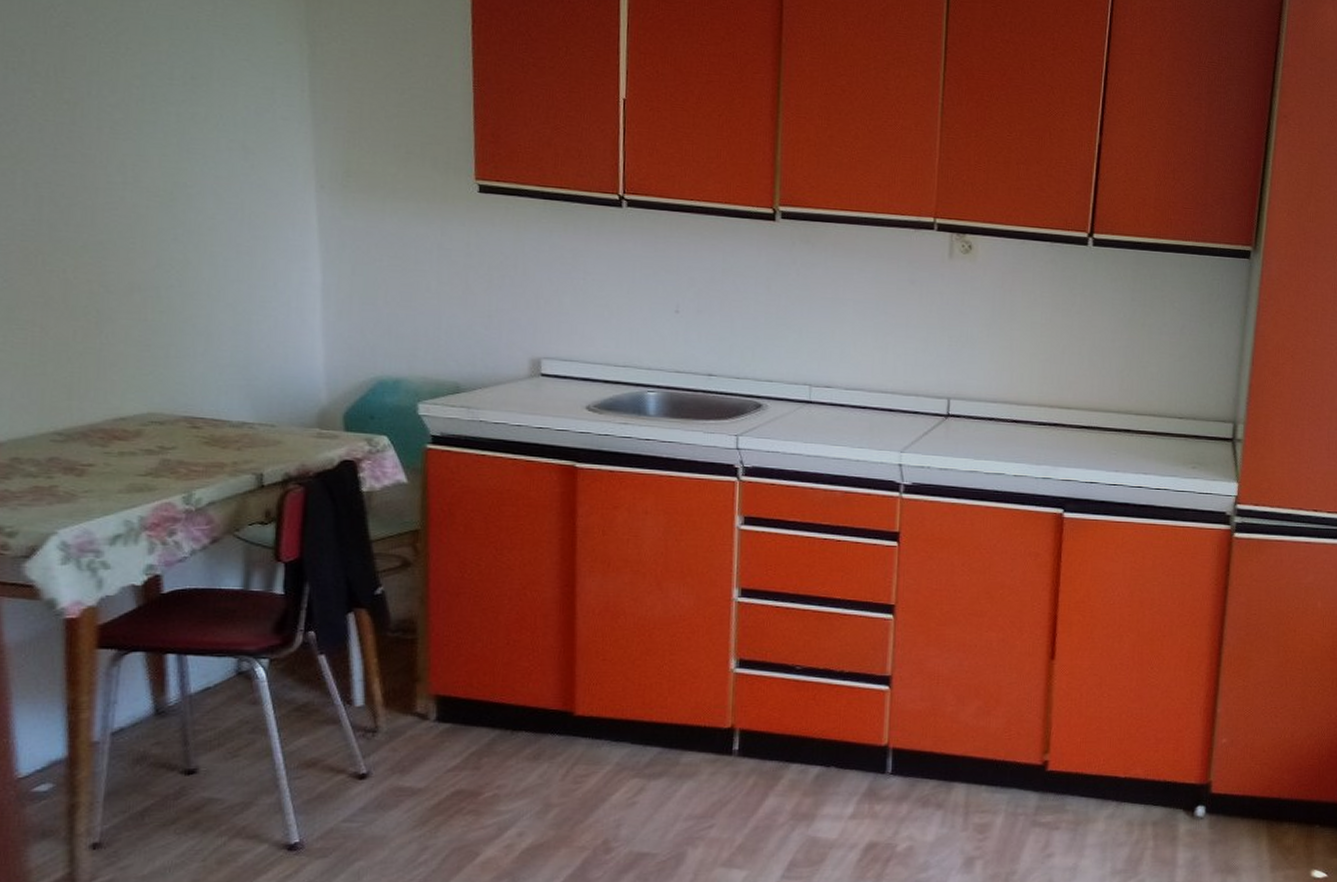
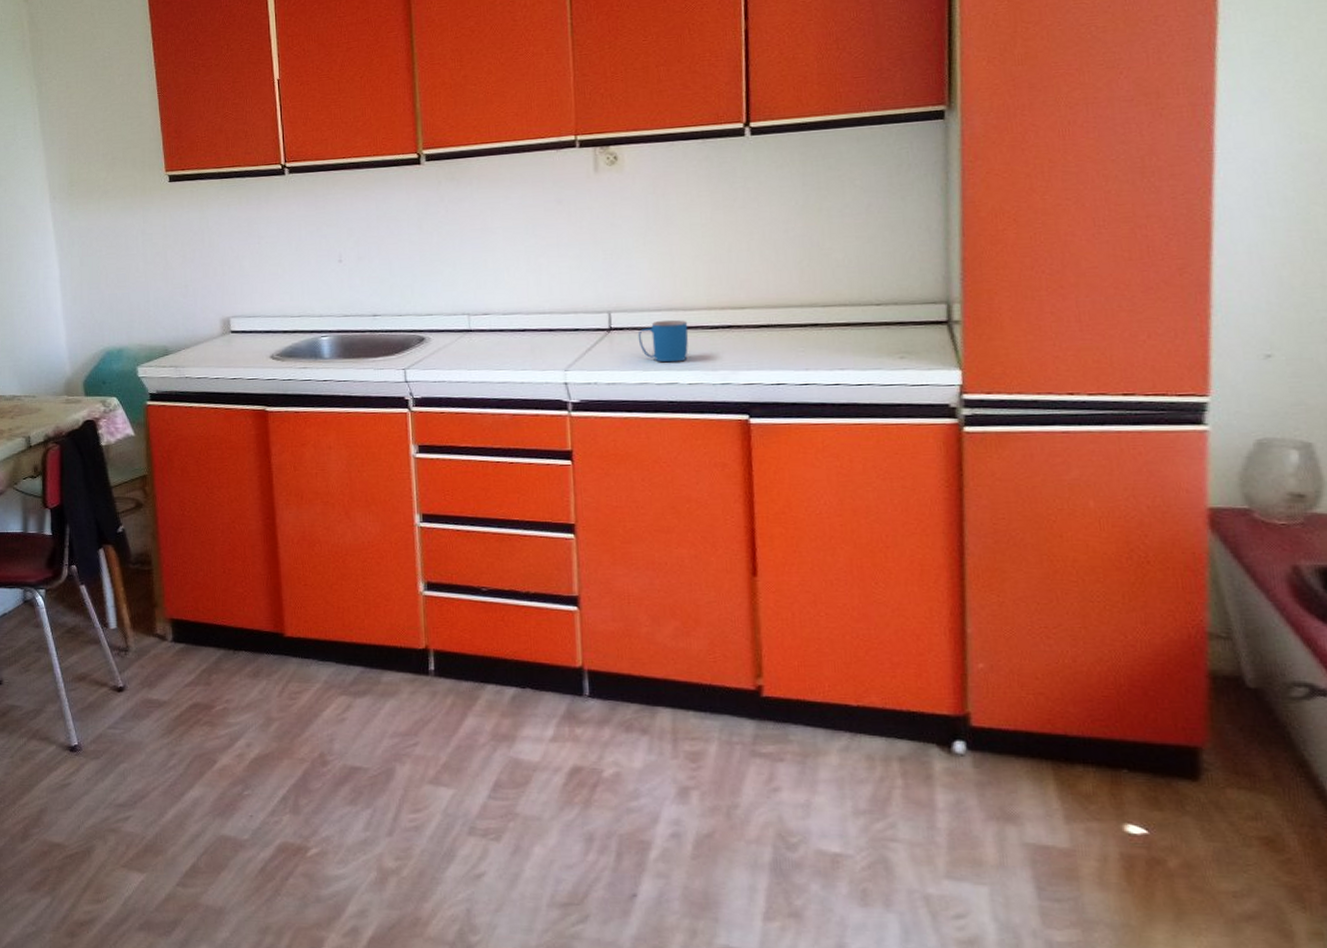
mug: none [972,411,1019,454] -> present [637,319,689,363]

